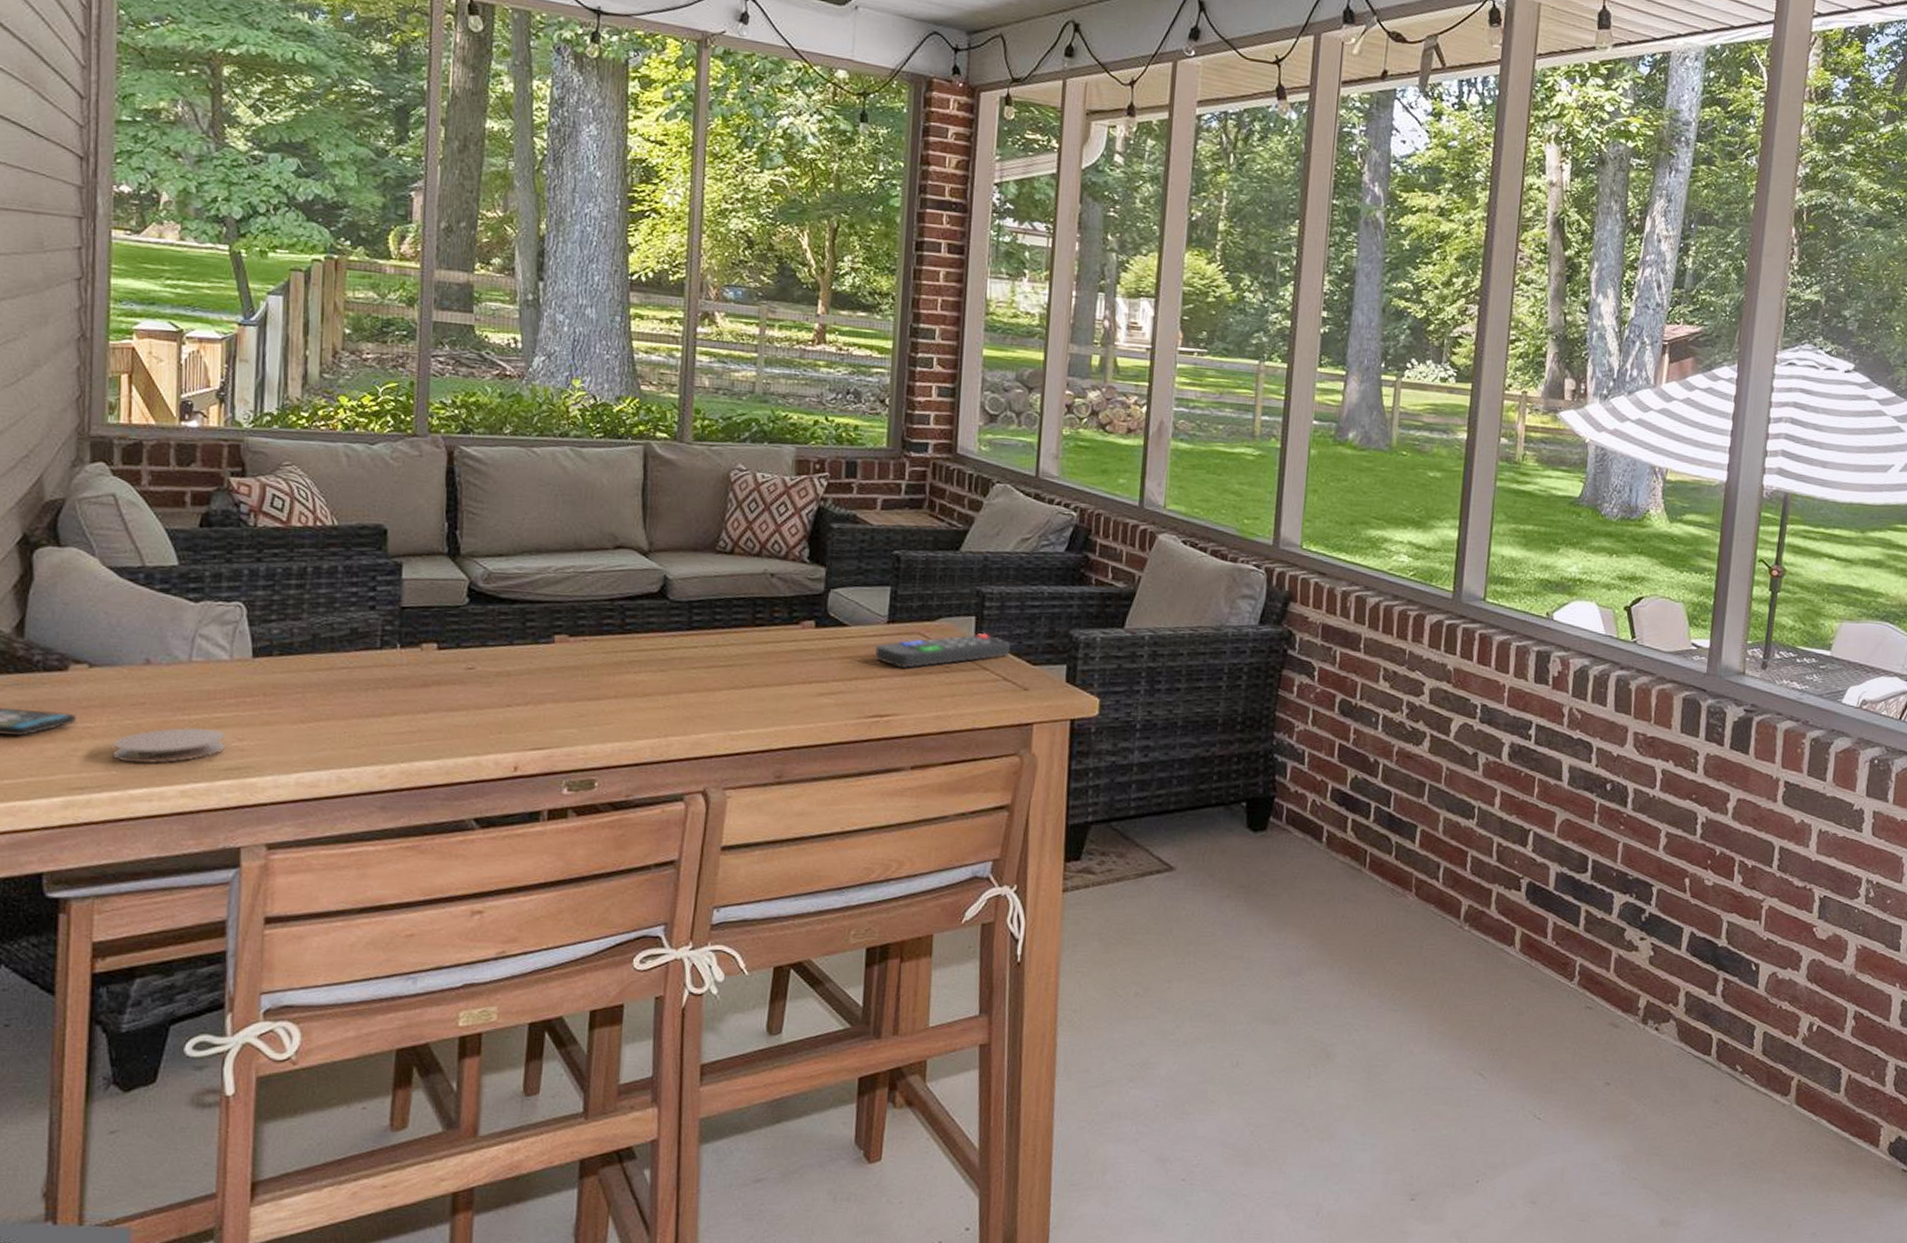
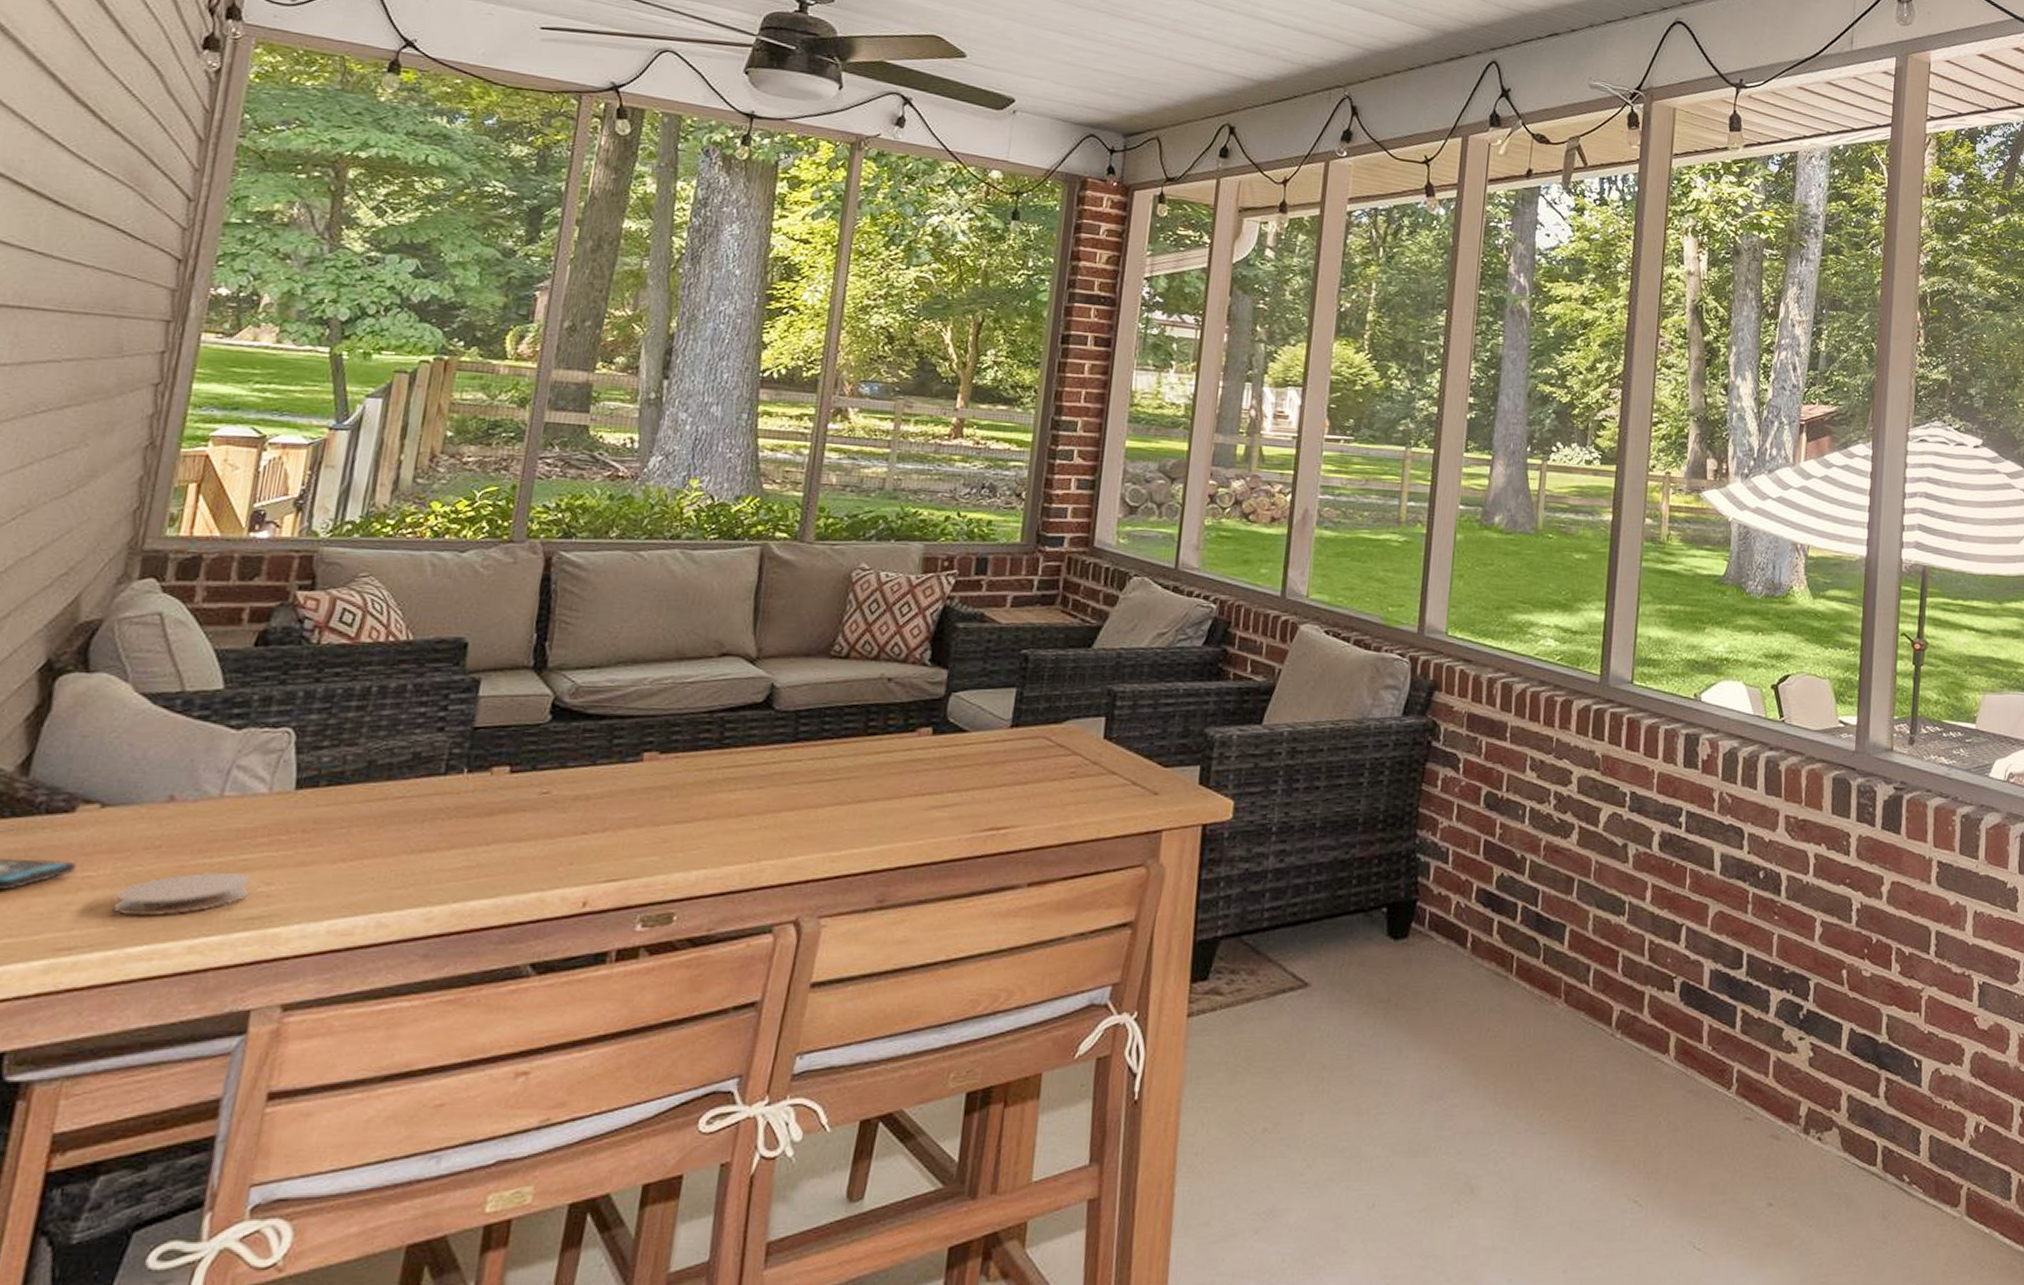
remote control: present [875,632,1010,668] -> none [995,734,1141,775]

